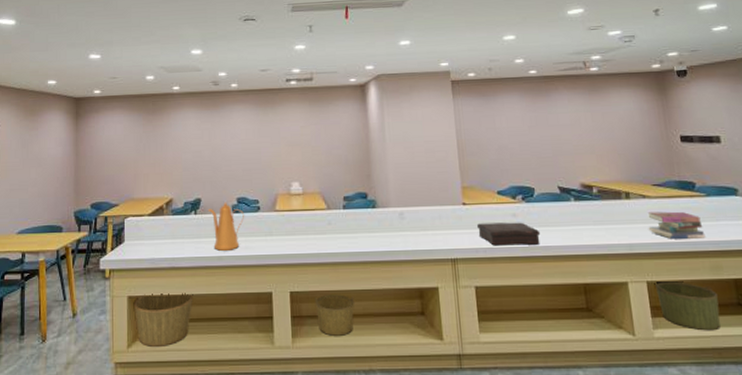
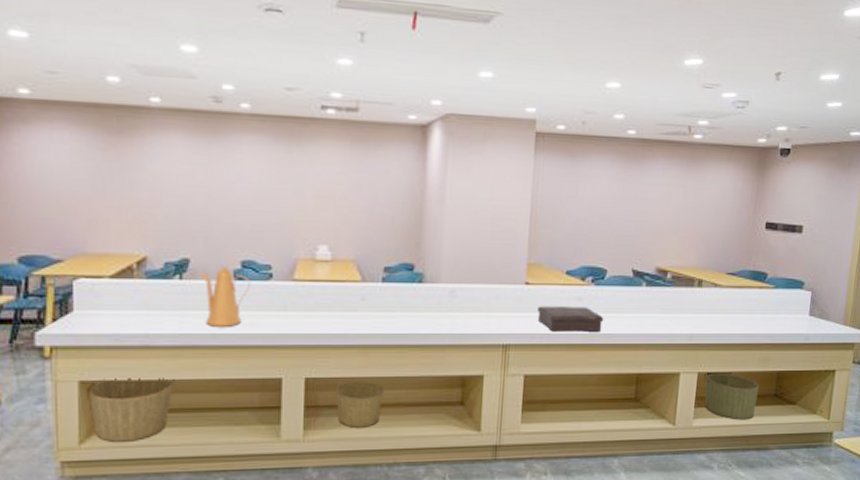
books: present [648,211,706,239] -> none [712,302,764,331]

